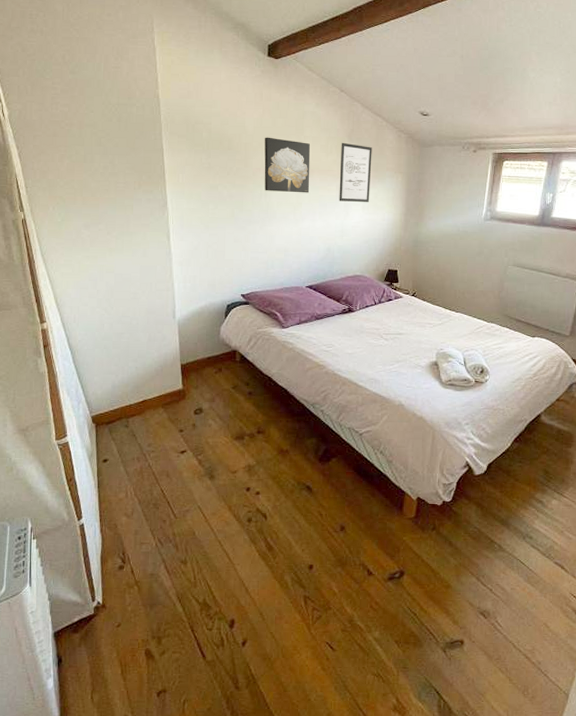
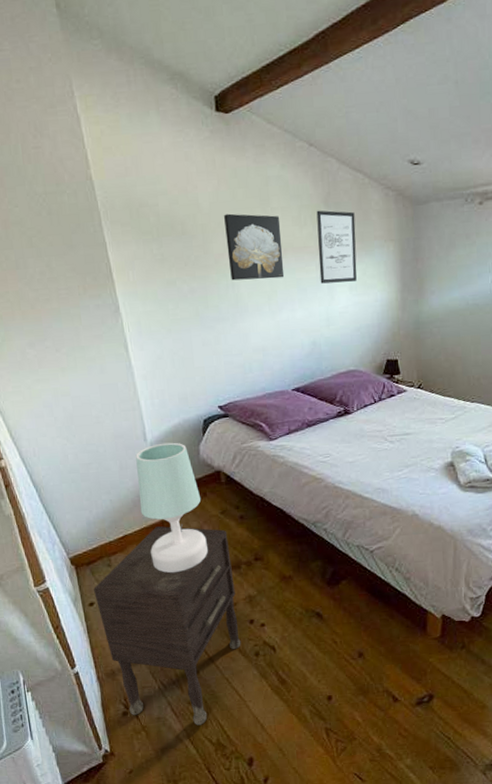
nightstand: none [109,394,237,584] -> present [94,525,241,726]
table lamp: none [161,321,217,438] -> present [135,442,208,573]

